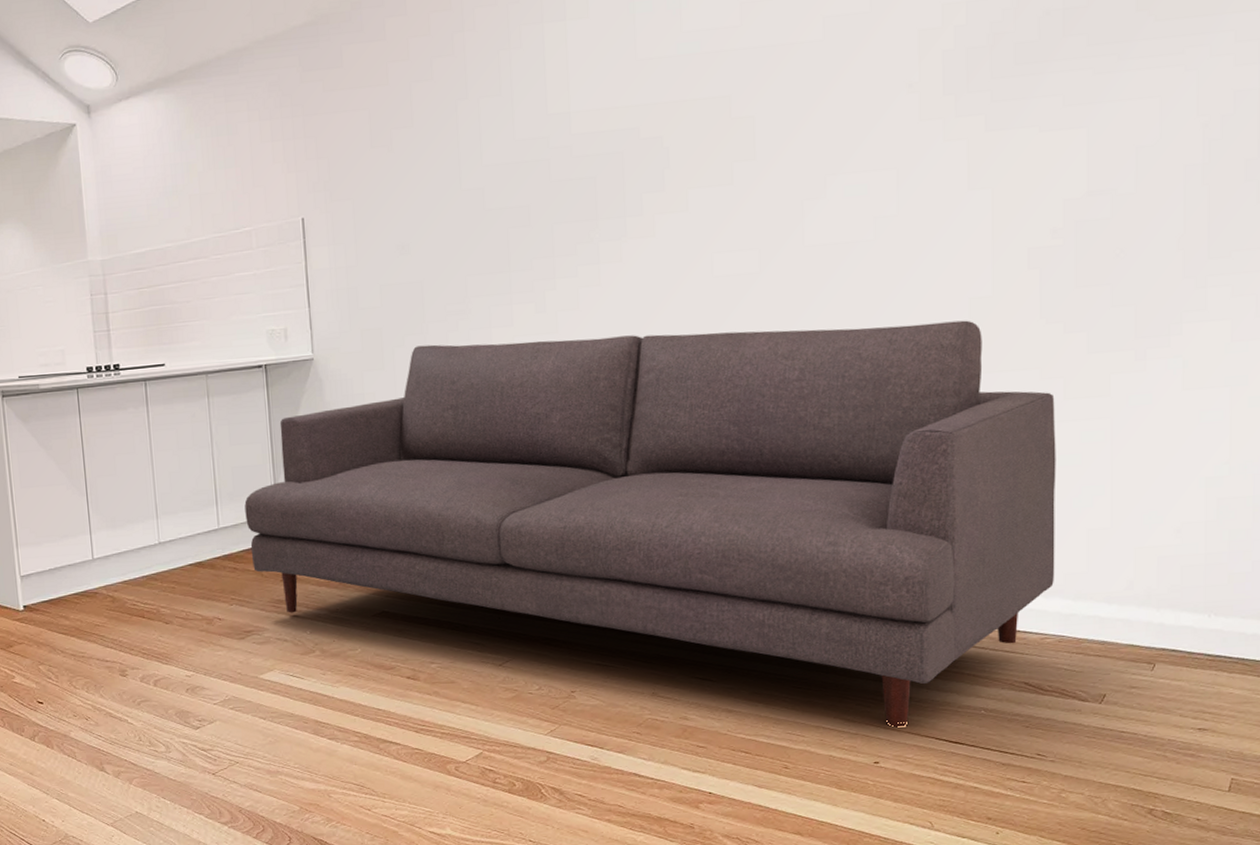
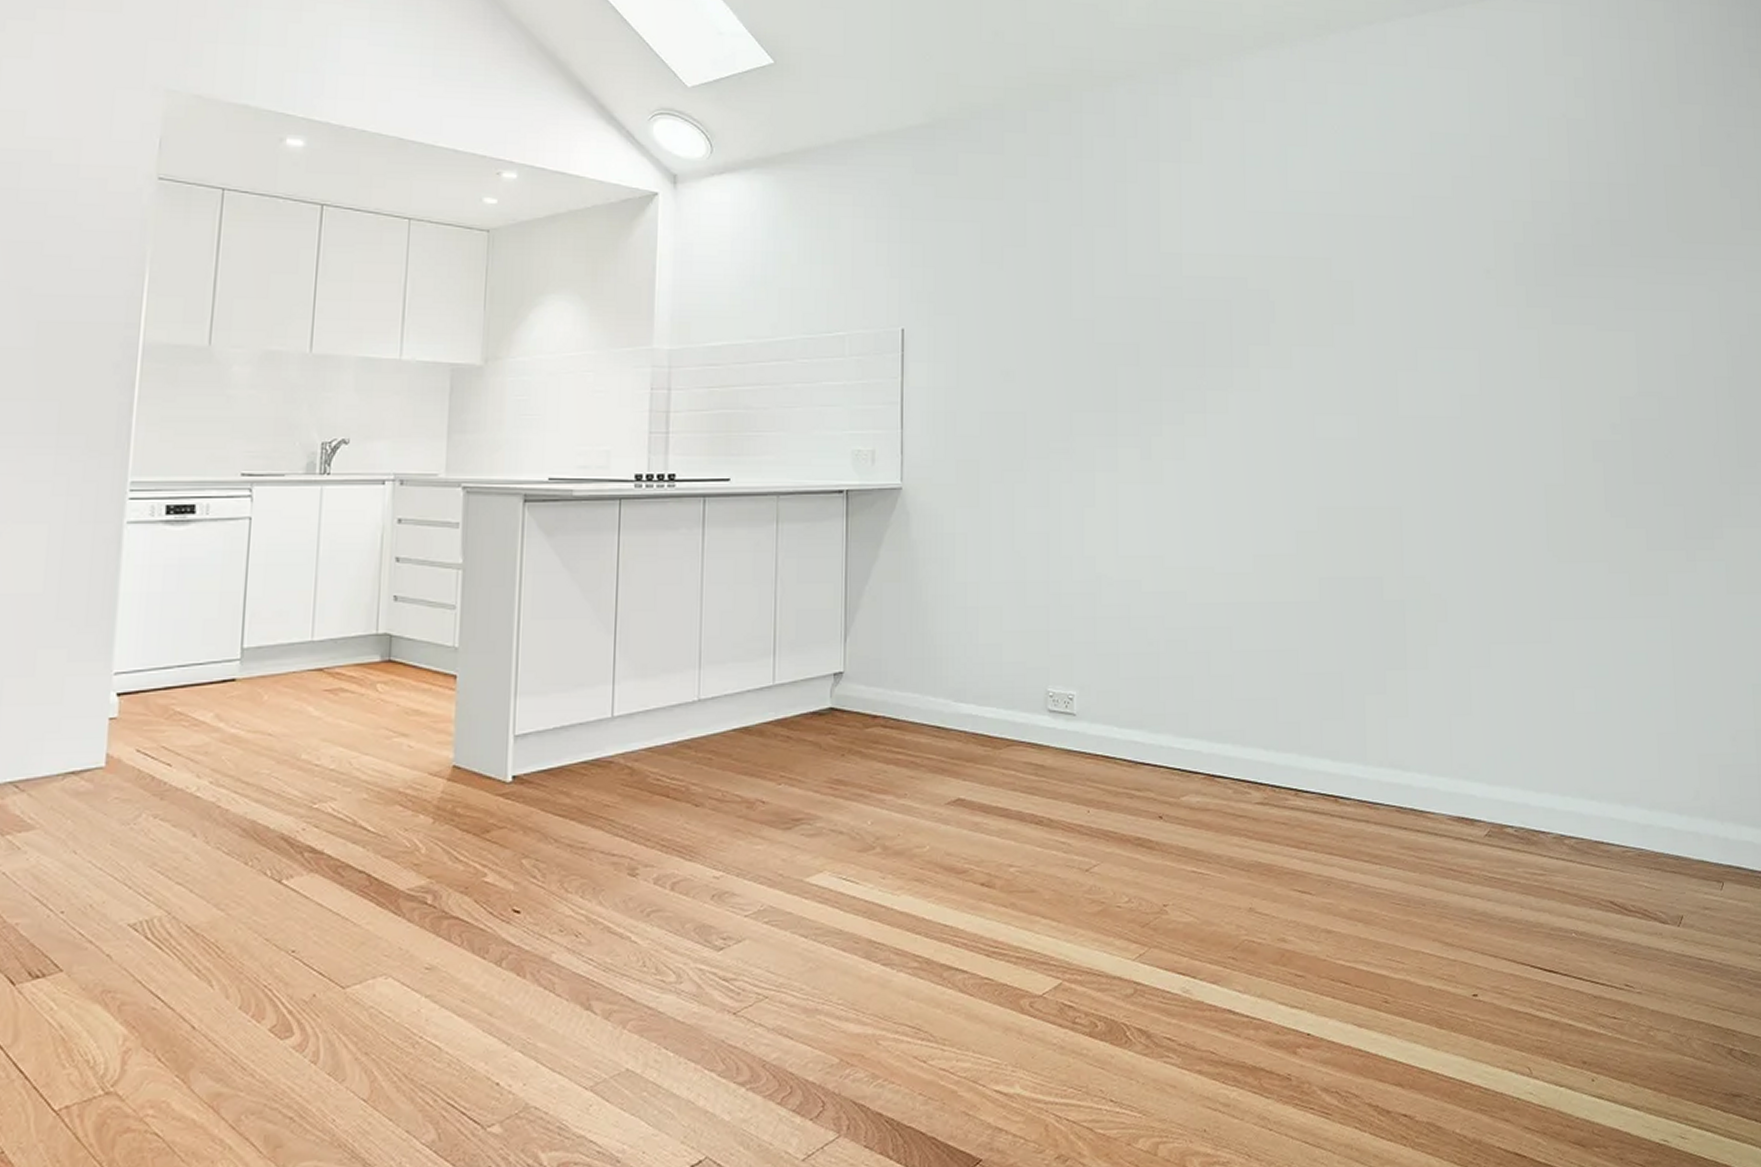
sofa: present [244,320,1056,728] -> none [807,484,1632,953]

